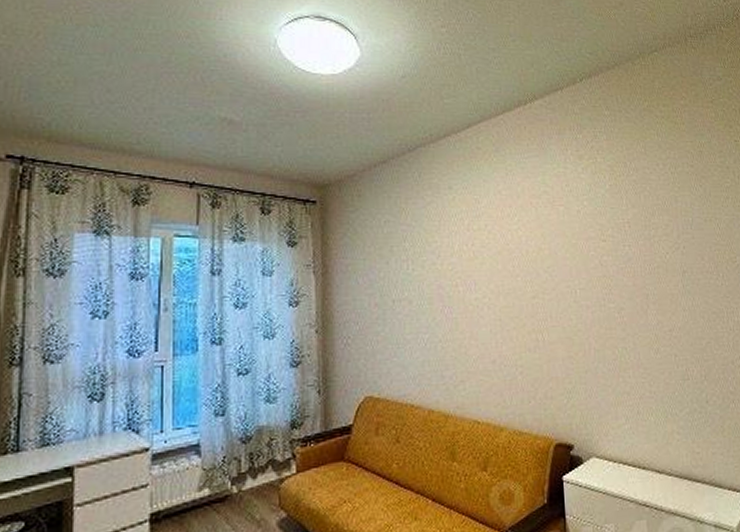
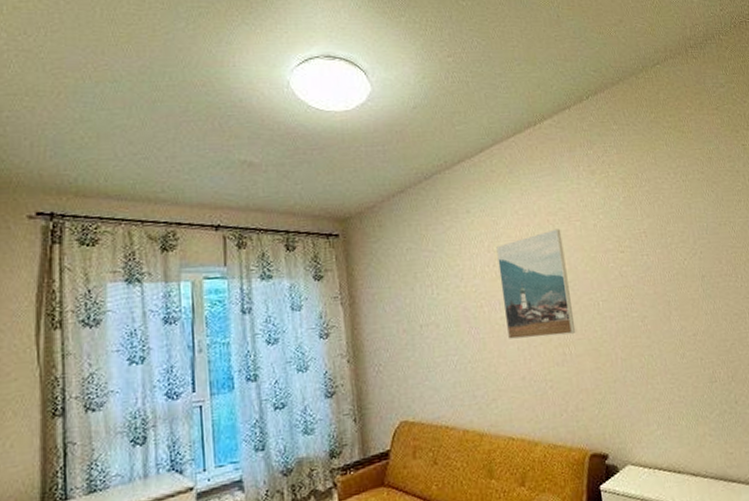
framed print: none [476,212,551,322] -> present [496,228,576,339]

